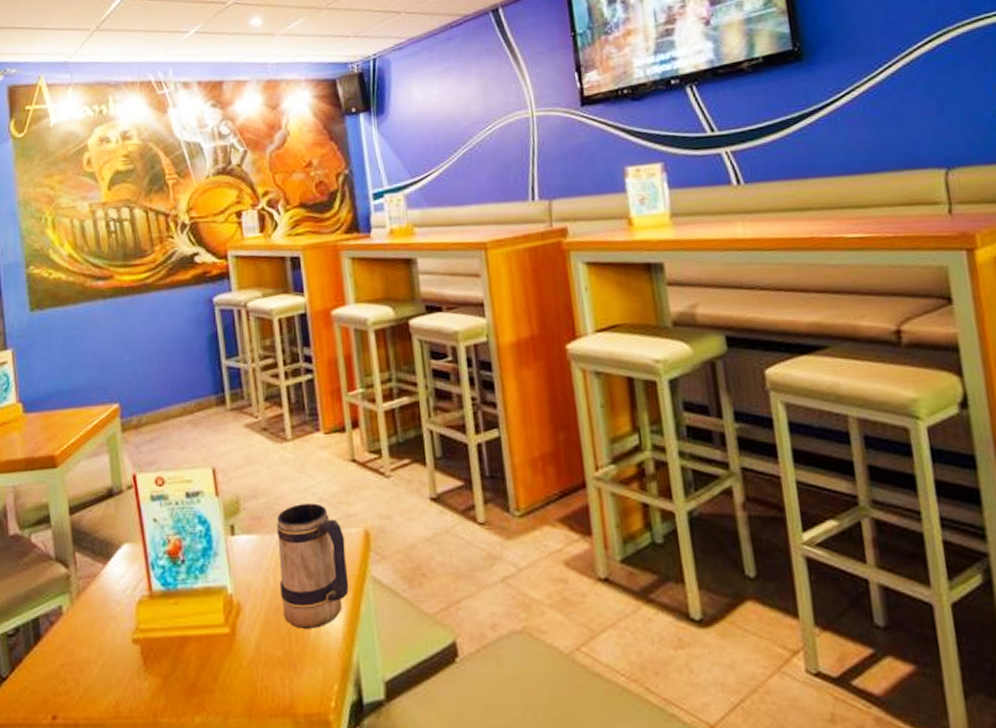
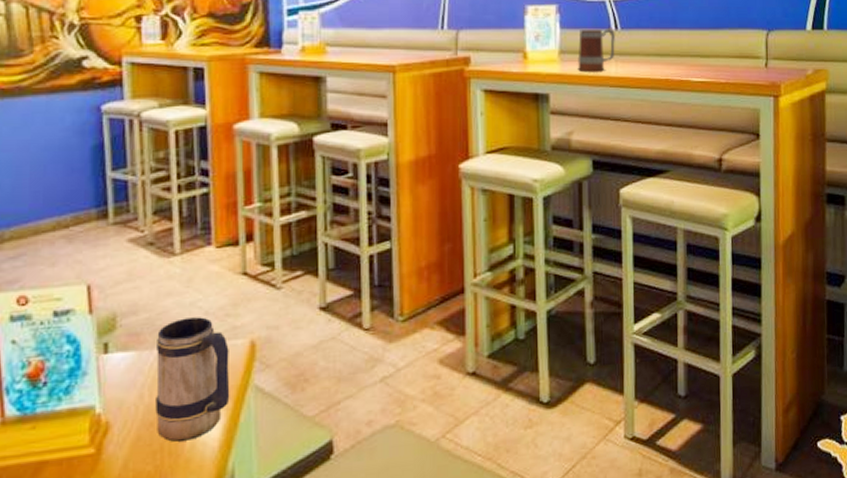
beer mug: none [693,184,740,237] -> present [577,29,615,74]

